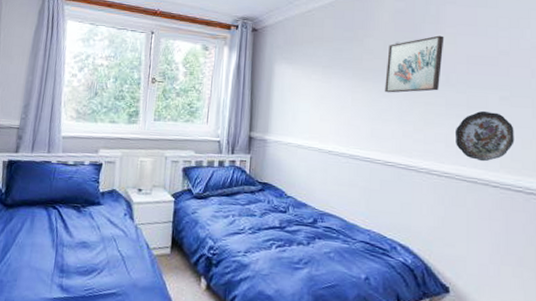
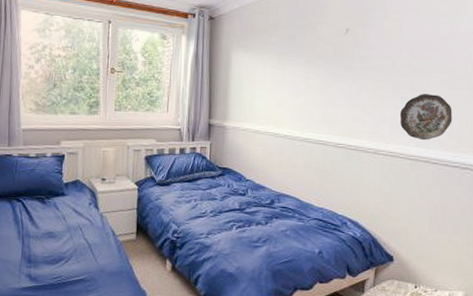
wall art: present [385,35,444,93] -> none [336,22,391,78]

